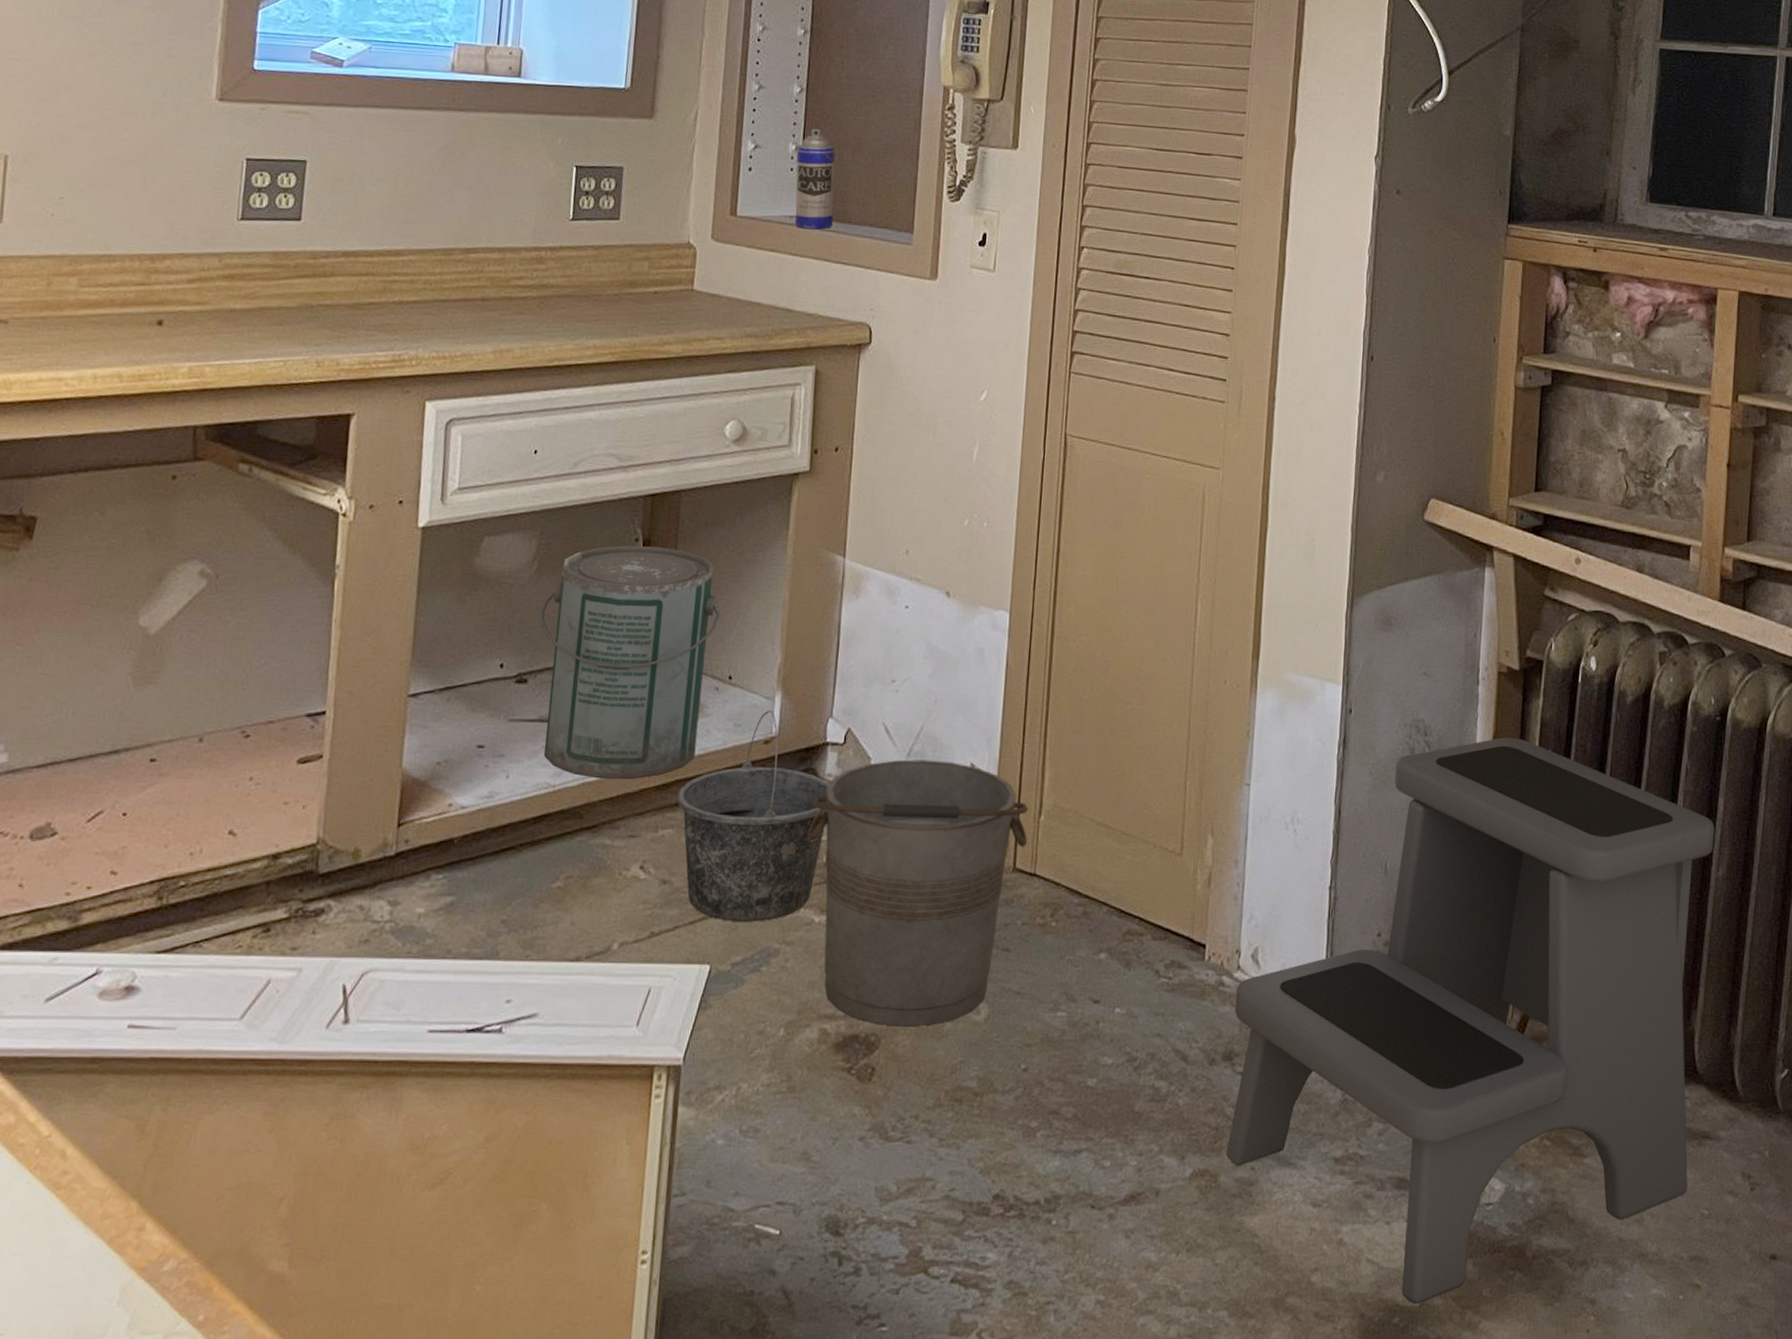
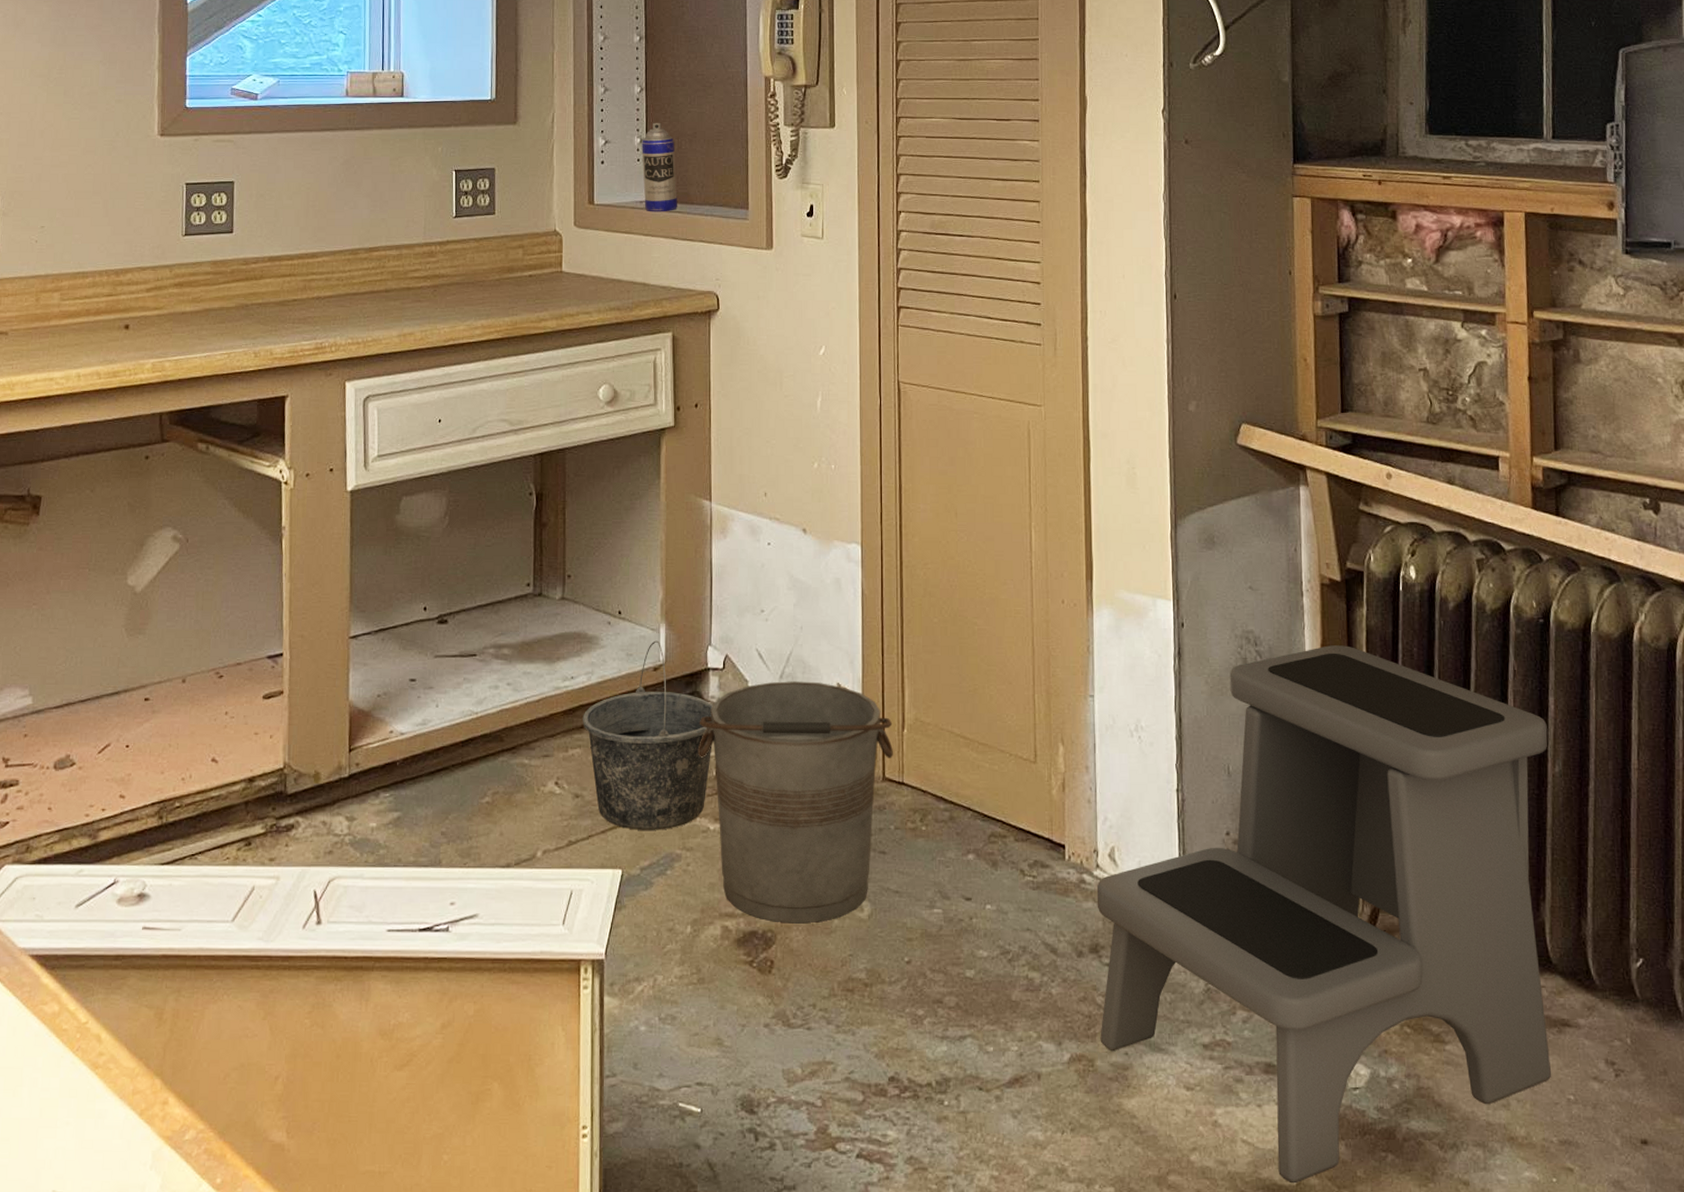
paint can: present [539,545,721,779] -> none [453,499,607,706]

